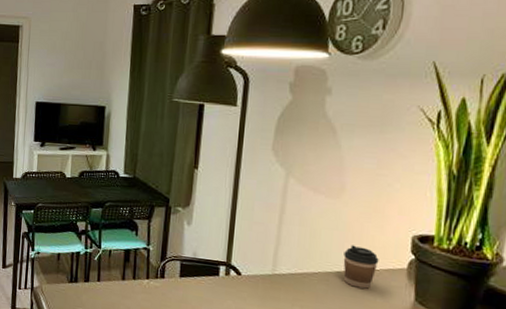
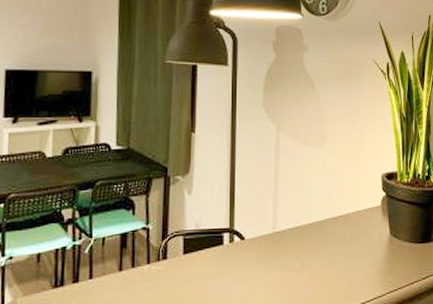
coffee cup: present [343,245,379,289] -> none [332,190,360,231]

